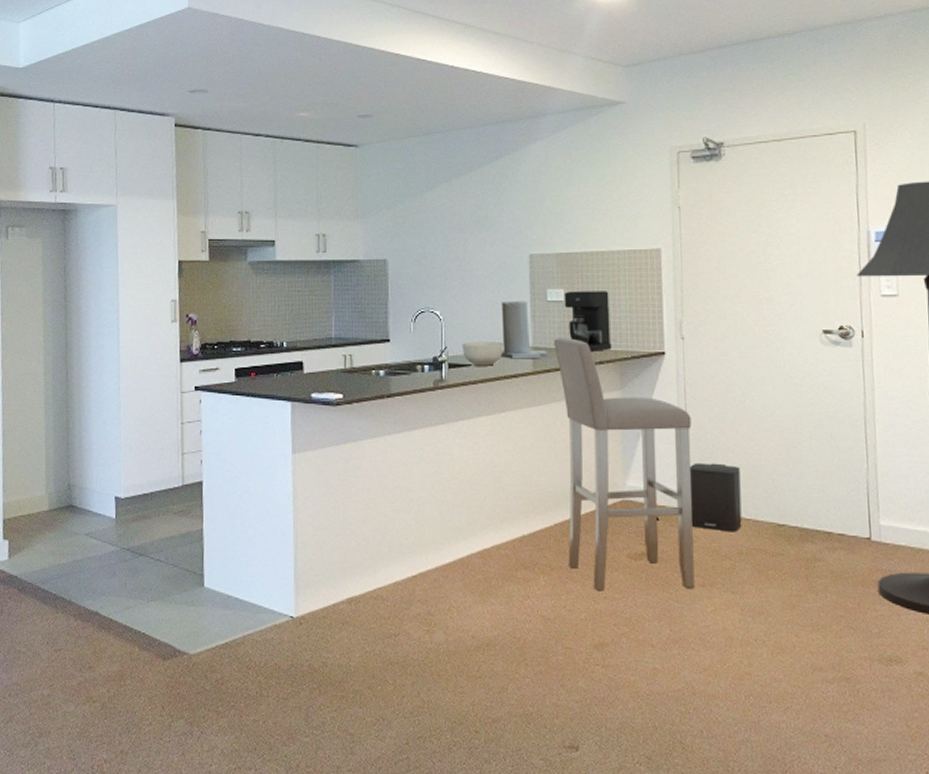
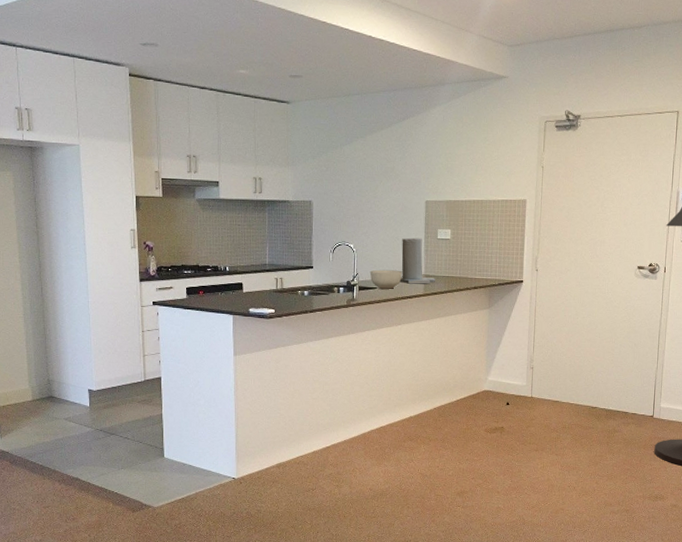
bar stool: present [554,338,695,591] -> none [441,268,538,455]
coffee maker: present [564,291,612,353] -> none [450,231,485,280]
pedal bin: present [689,462,742,532] -> none [531,363,569,413]

